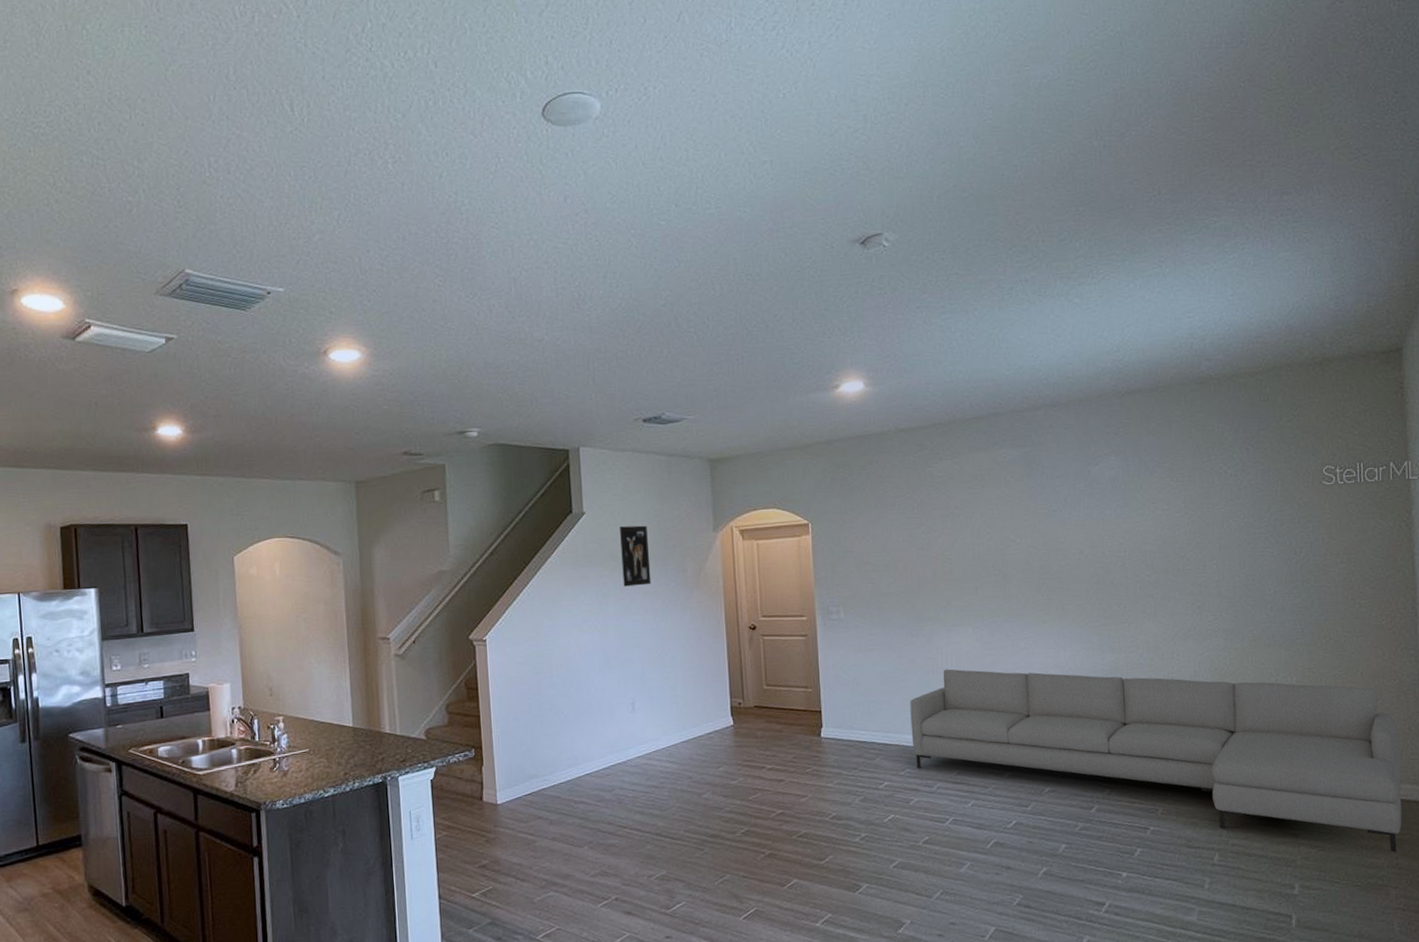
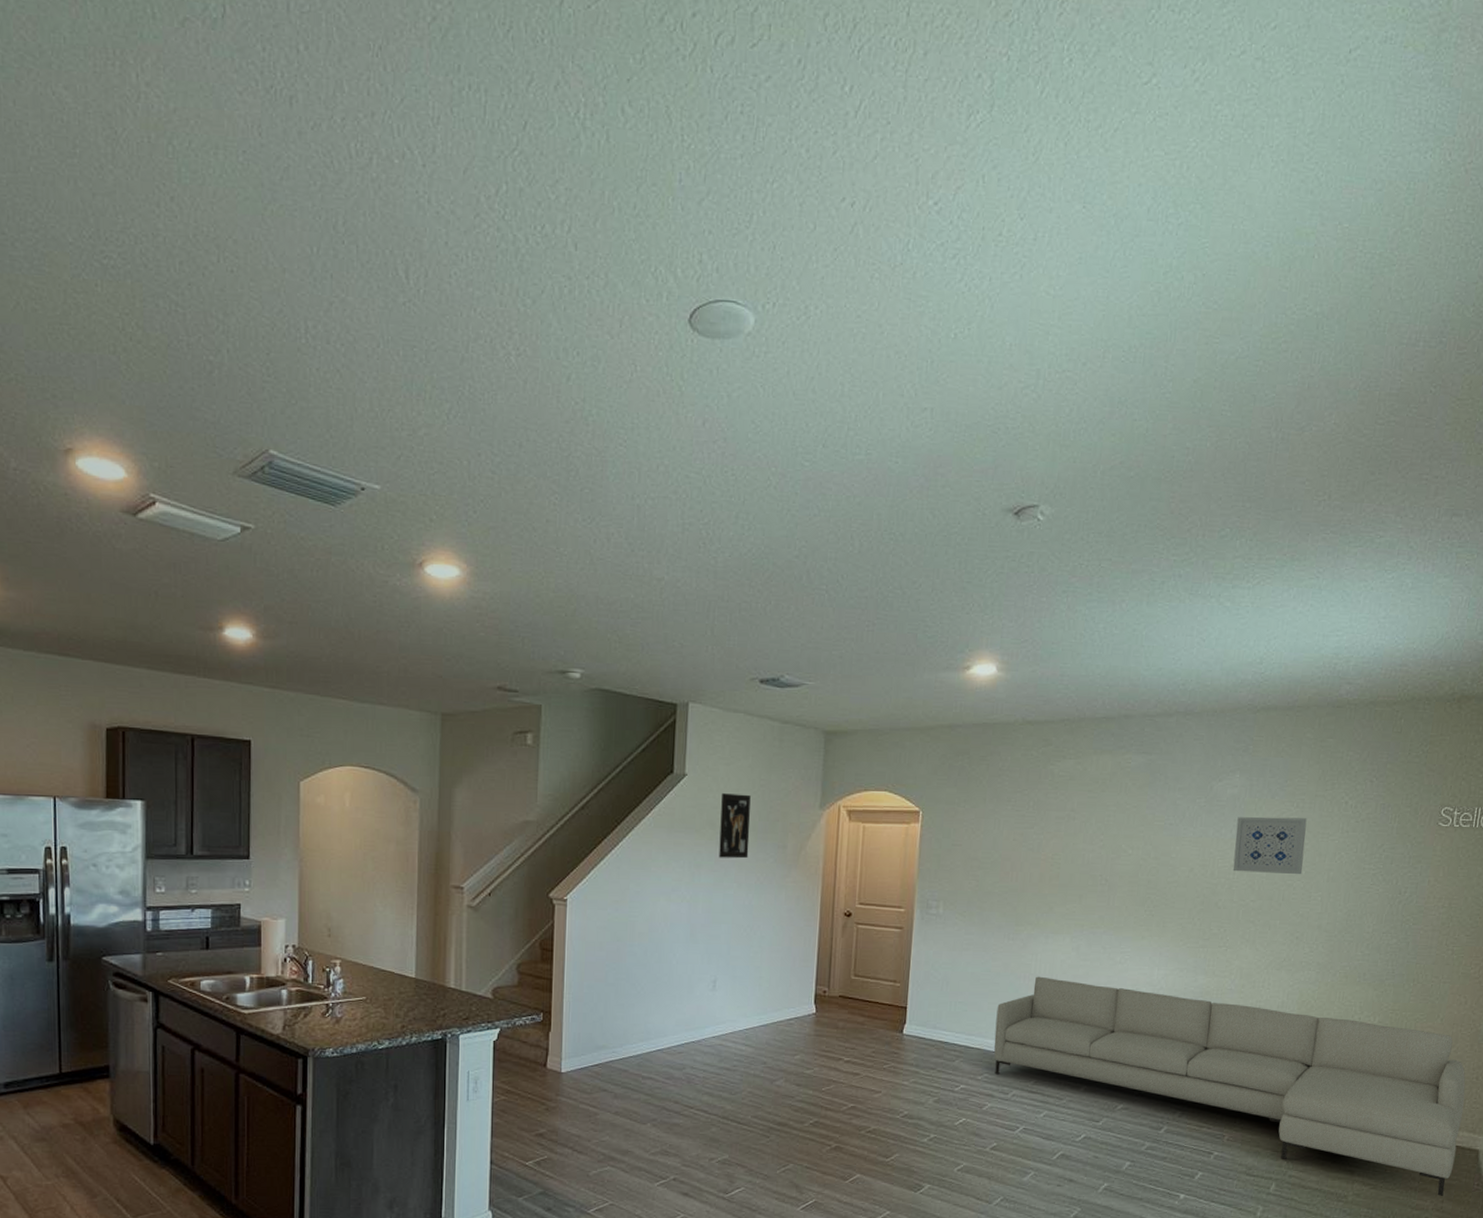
wall art: none [1119,491,1193,549] -> present [1232,817,1307,875]

